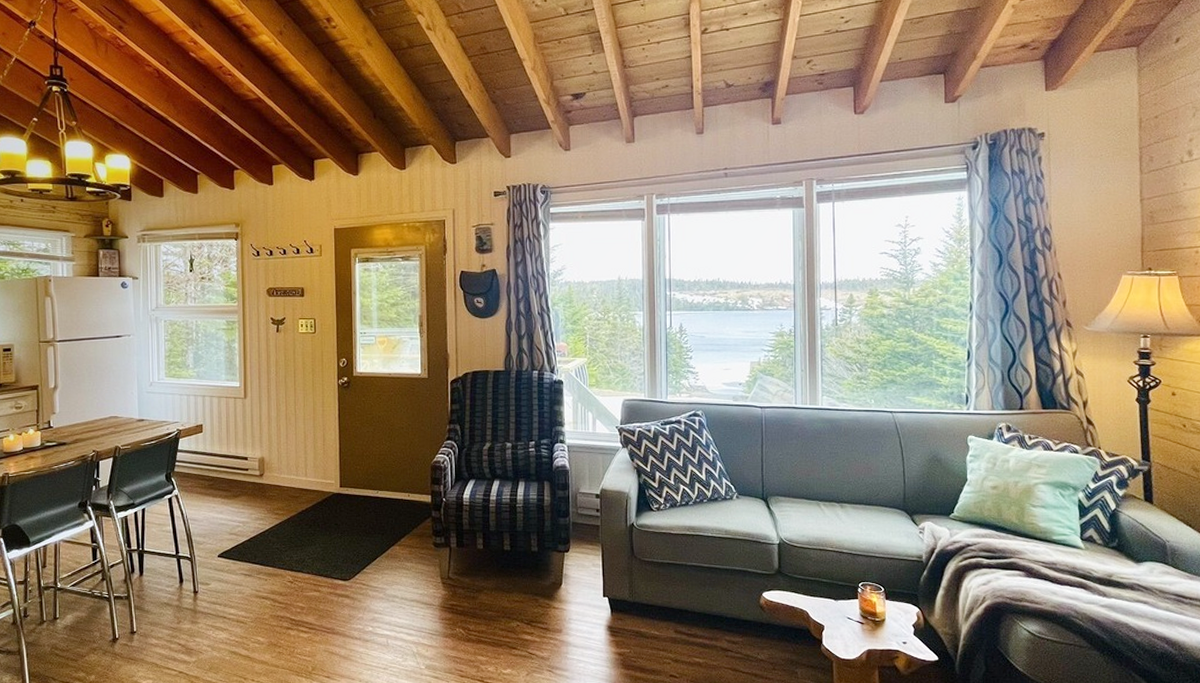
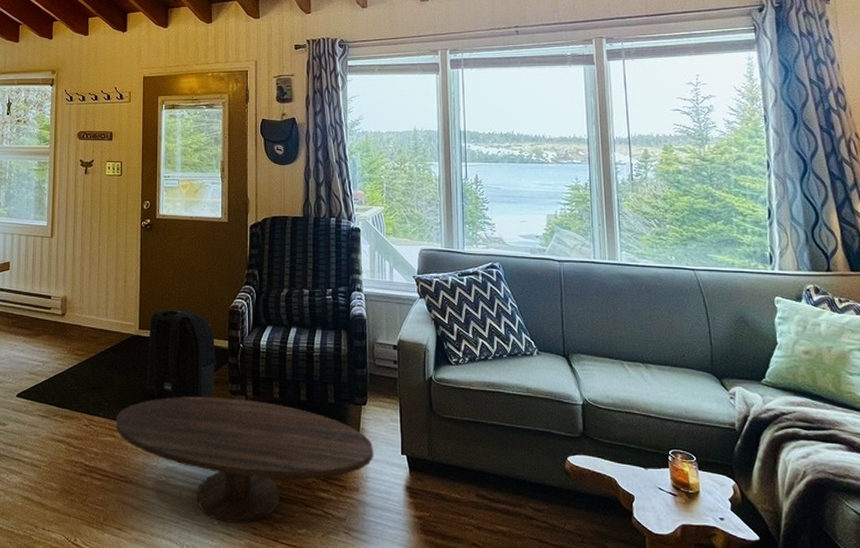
coffee table: none [320,550,577,668] -> present [115,396,374,524]
backpack: none [348,466,419,555] -> present [144,309,216,400]

